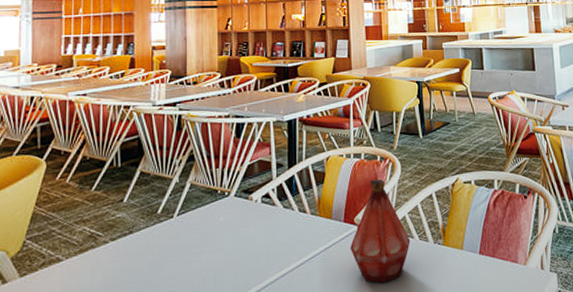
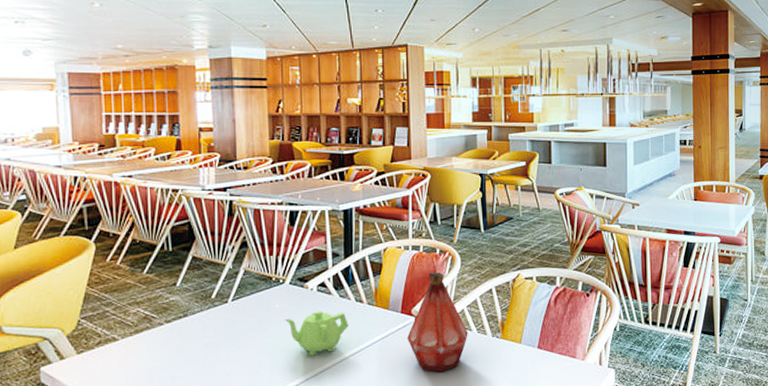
teapot: none [228,223,292,270] -> present [284,311,348,356]

